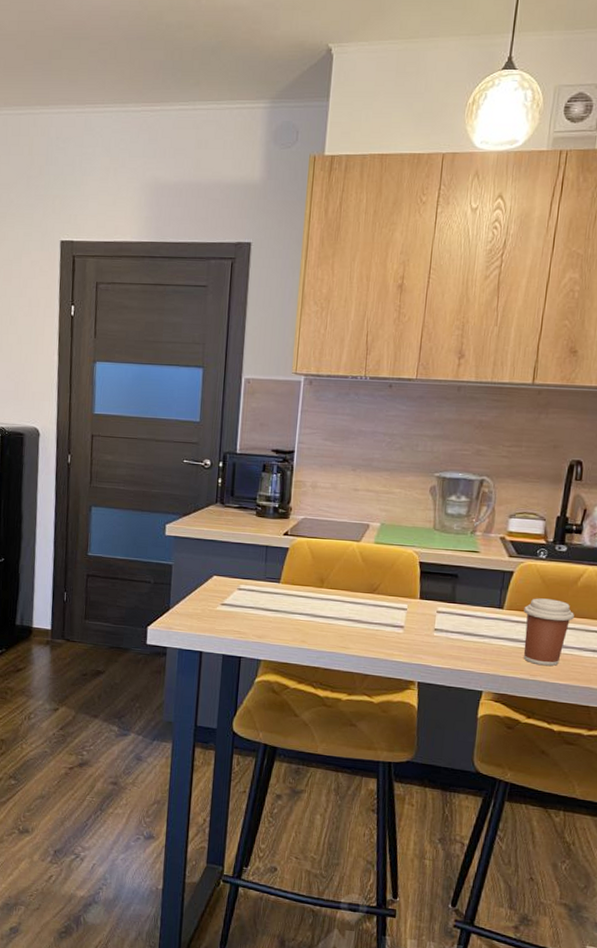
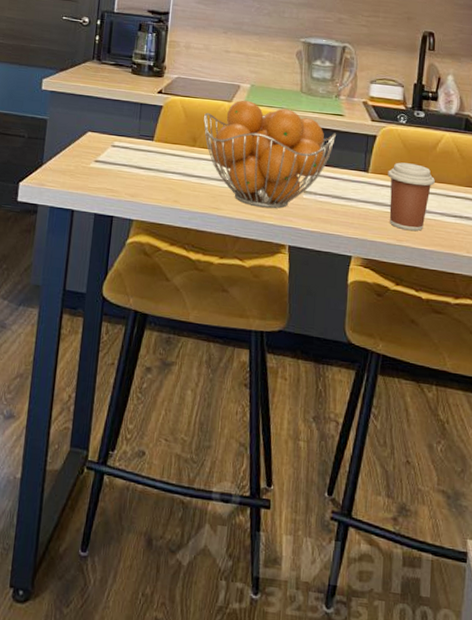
fruit basket: none [331,539,471,647] -> present [204,100,337,209]

